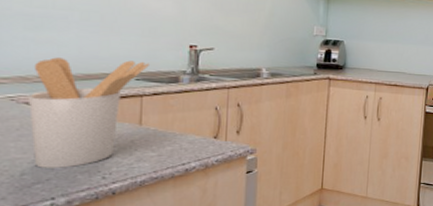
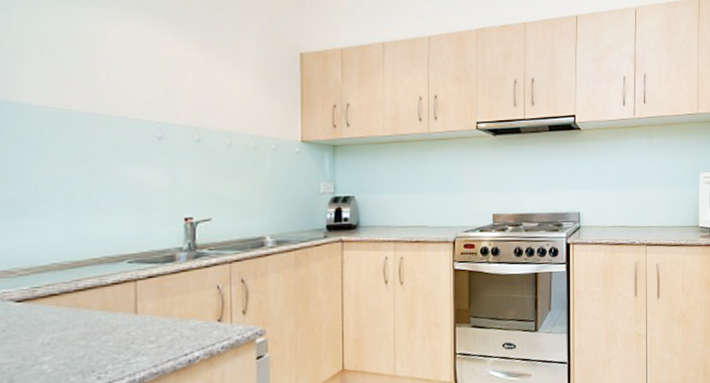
utensil holder: present [29,57,149,168] -> none [14,241,142,373]

